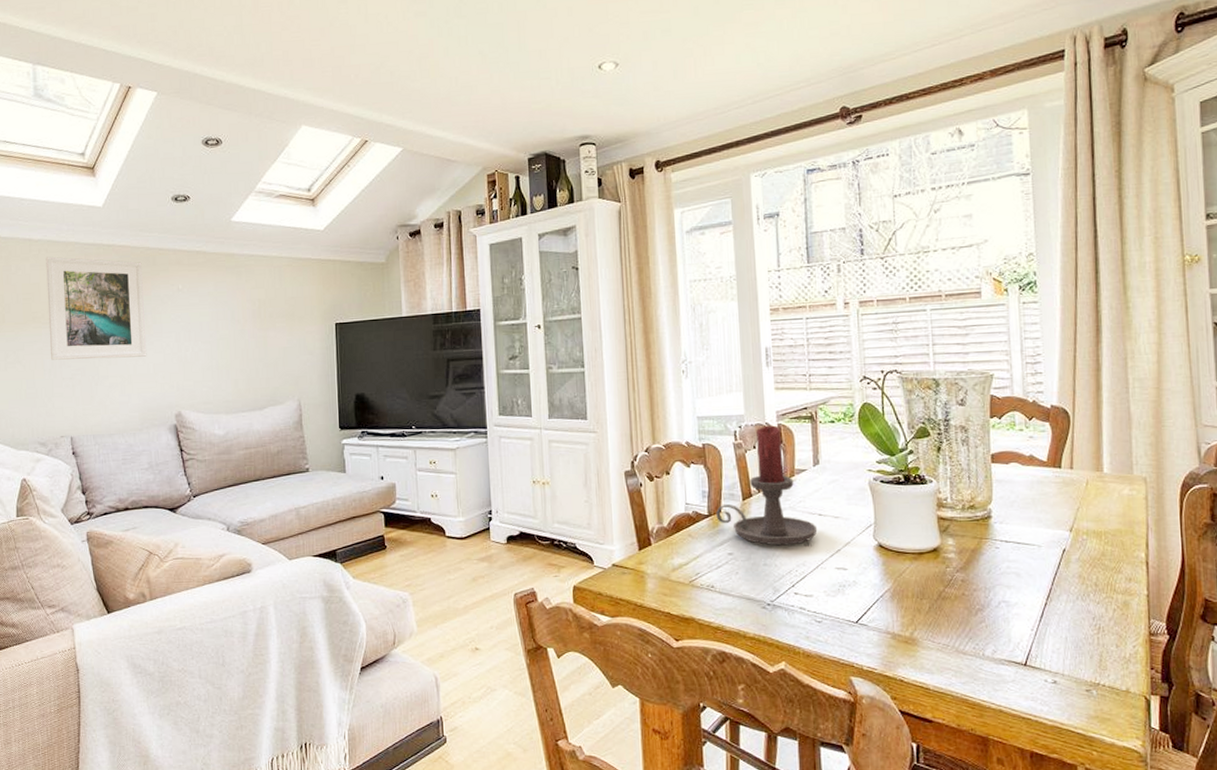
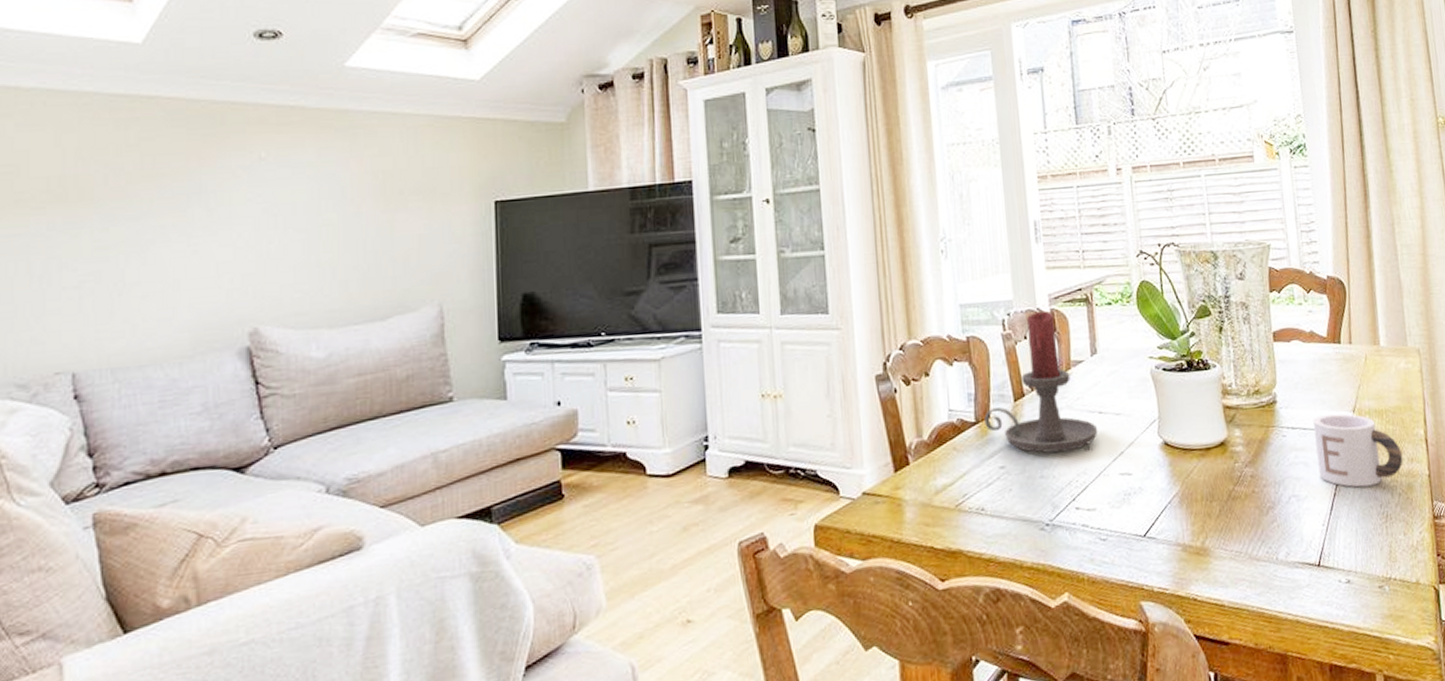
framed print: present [46,256,147,360] -> none [42,112,206,262]
mug: none [1027,532,1121,600] -> present [1312,413,1404,488]

